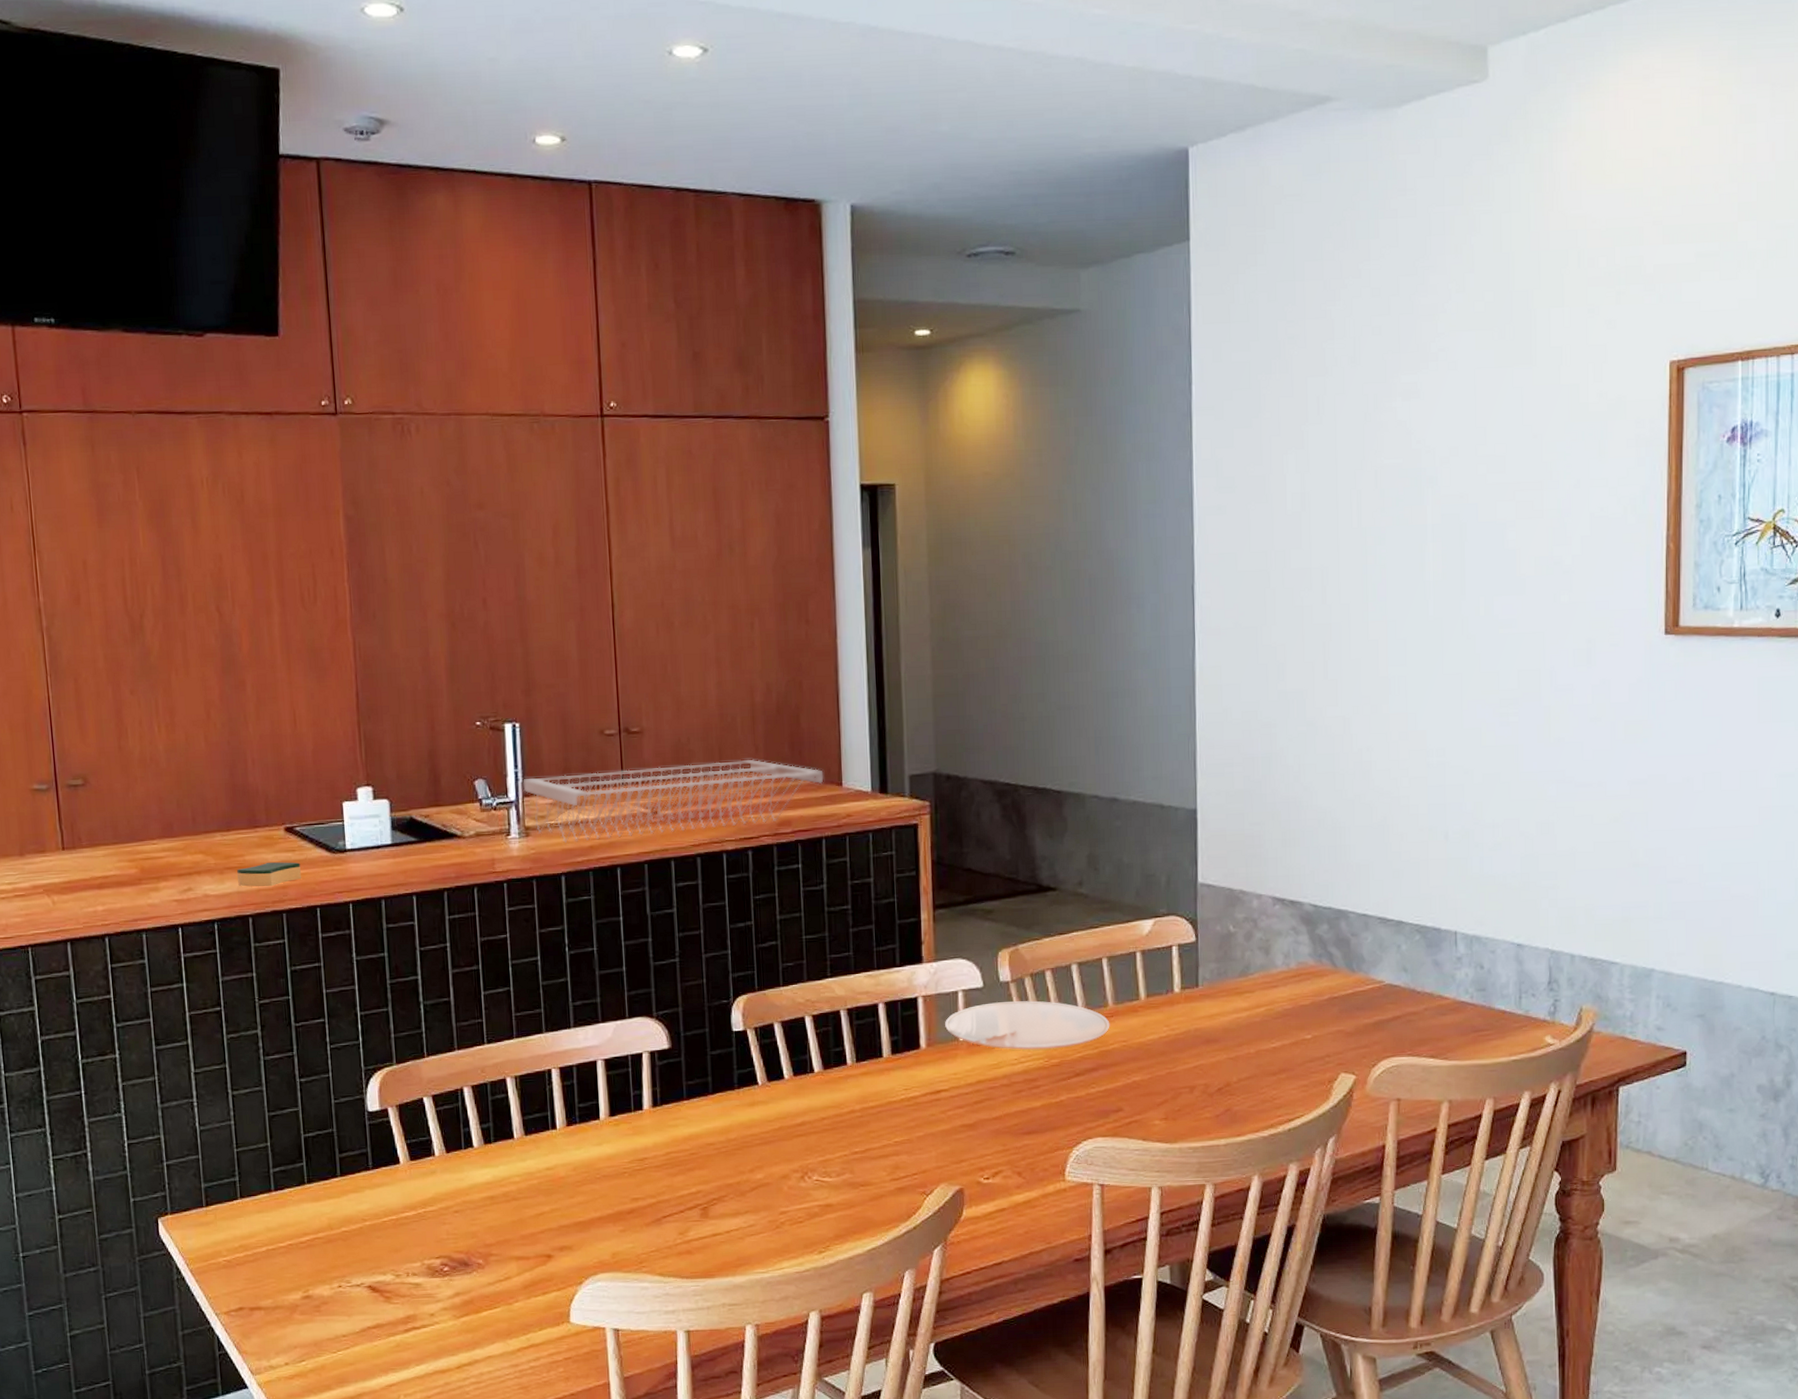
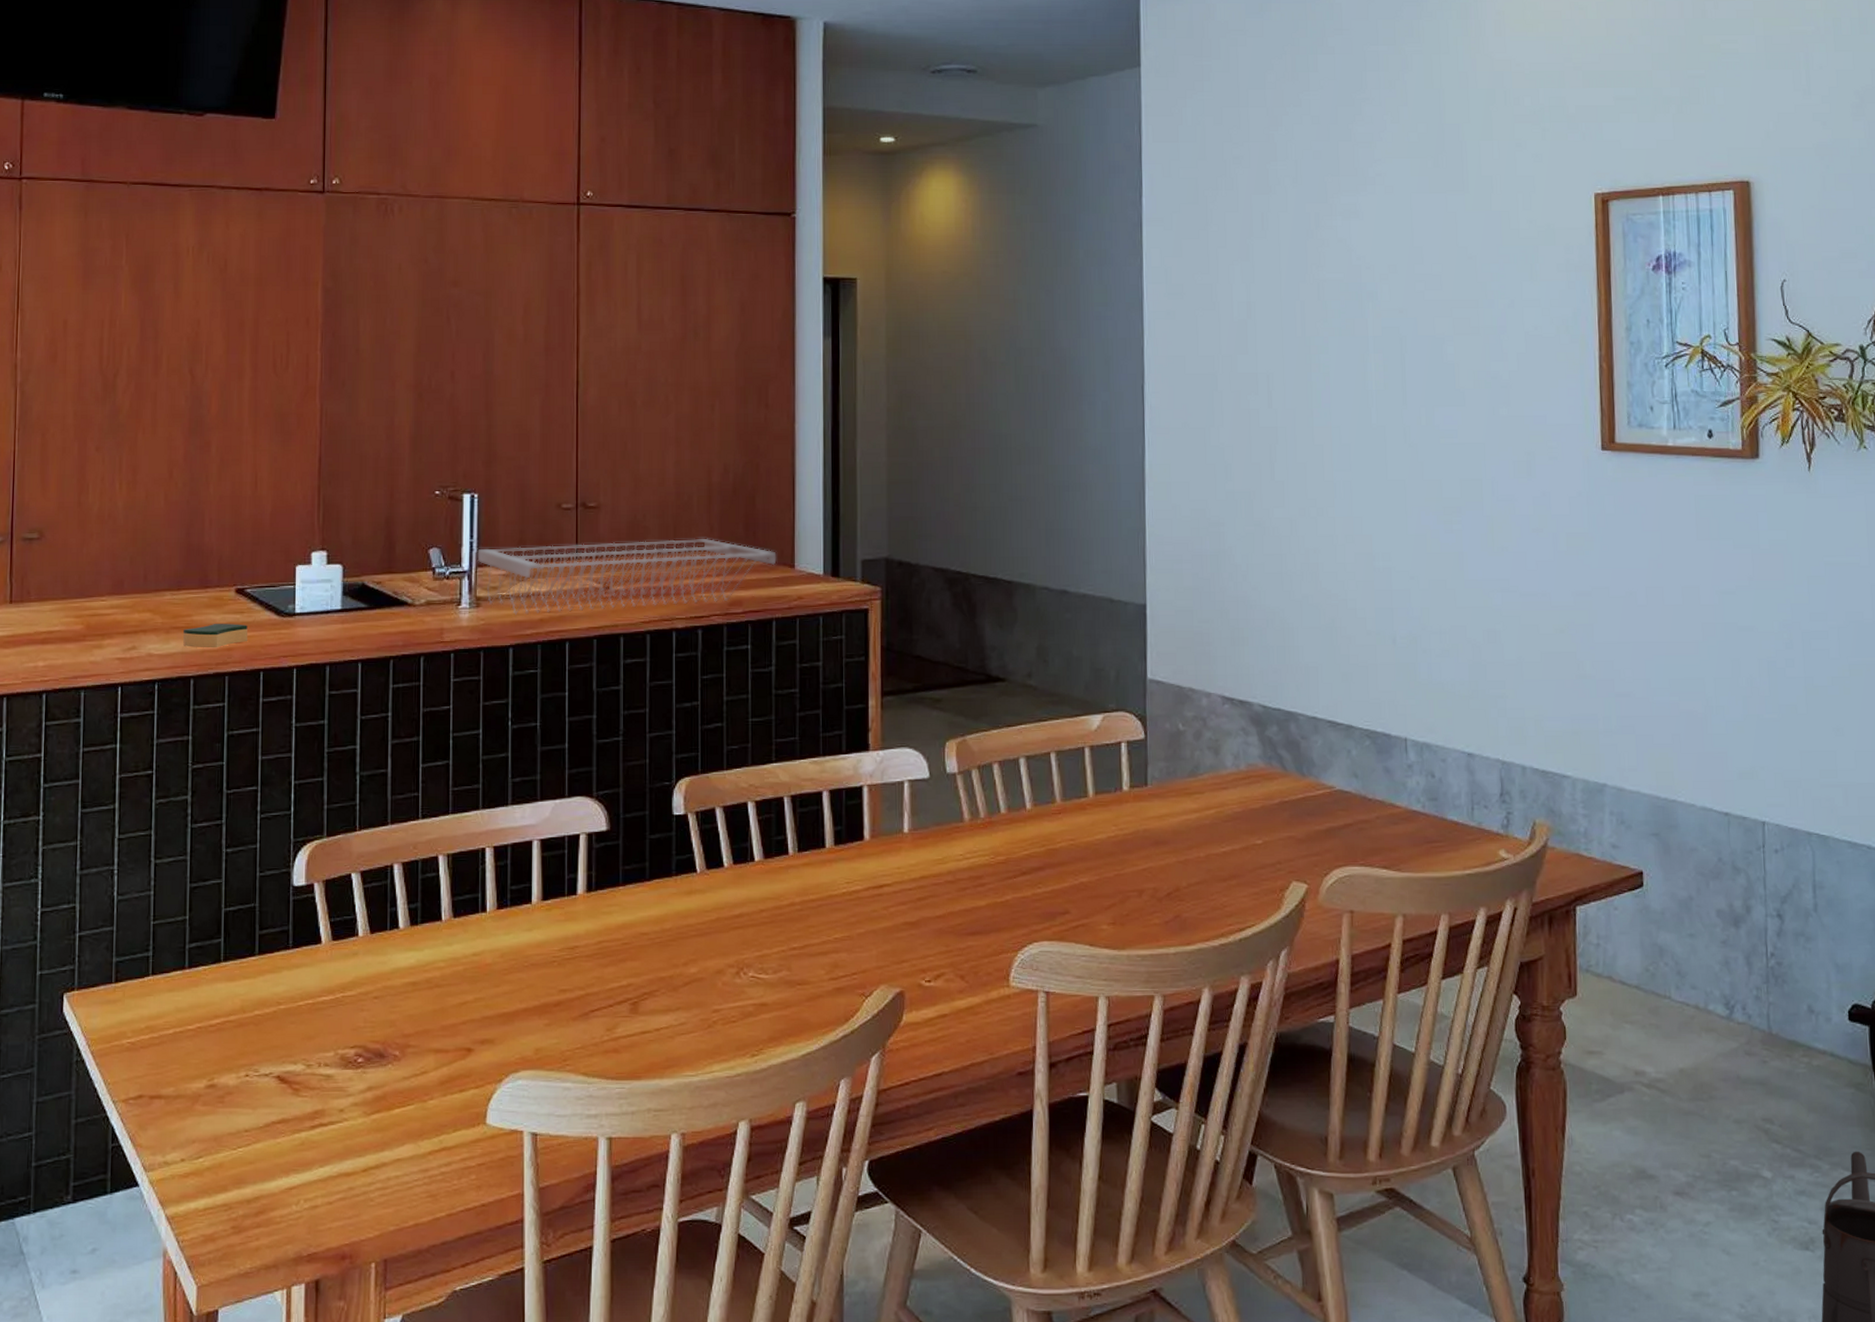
plate: present [945,1000,1110,1050] -> none [890,794,1058,846]

